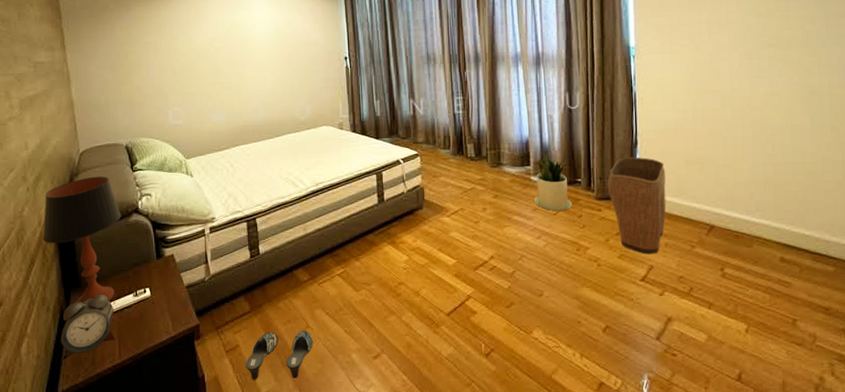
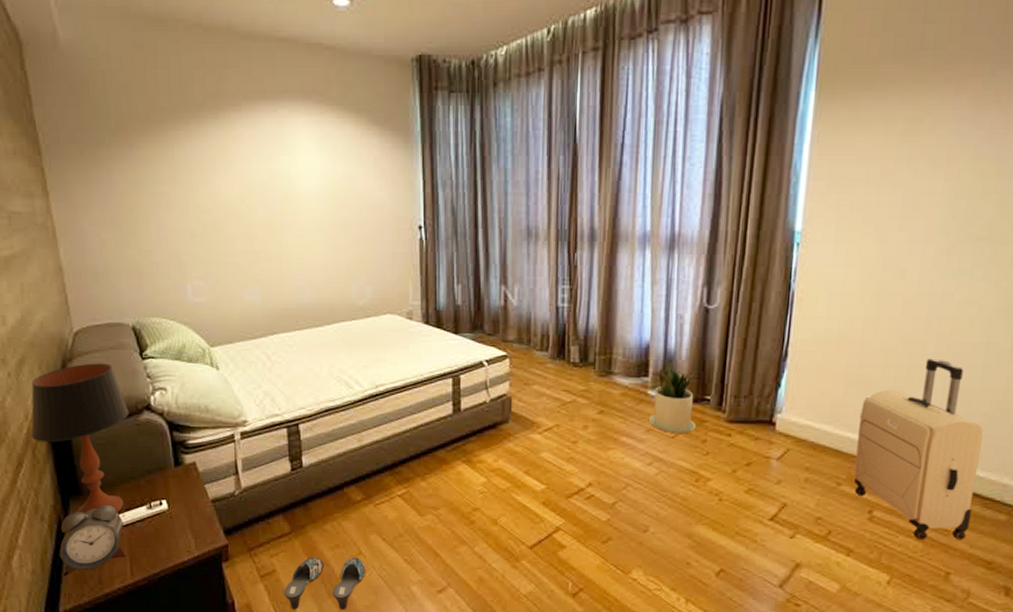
laundry basket: present [608,156,666,255] -> none [743,372,818,490]
suitcase: none [701,140,805,292] -> present [853,358,983,540]

